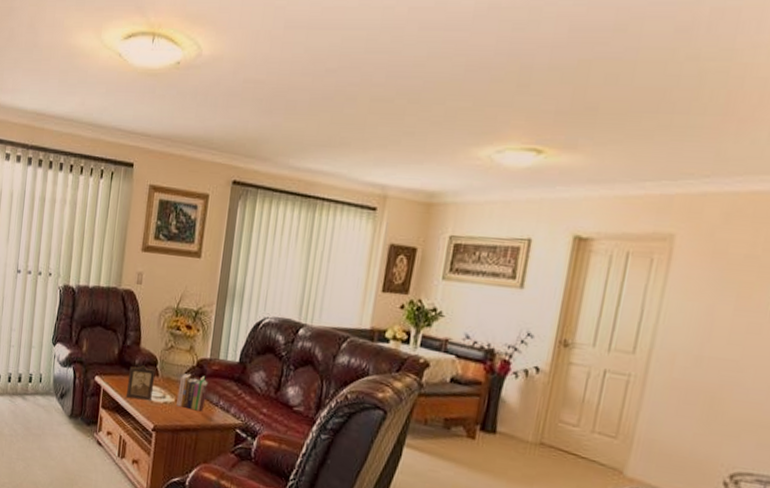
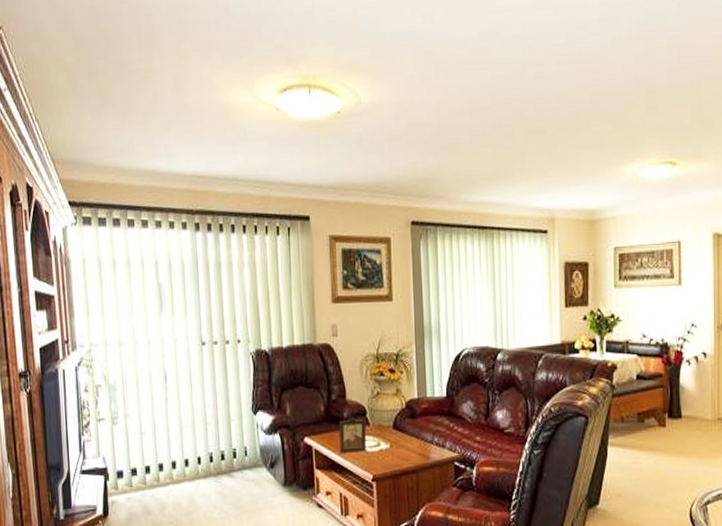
books: present [176,373,208,412] -> none [391,416,421,452]

